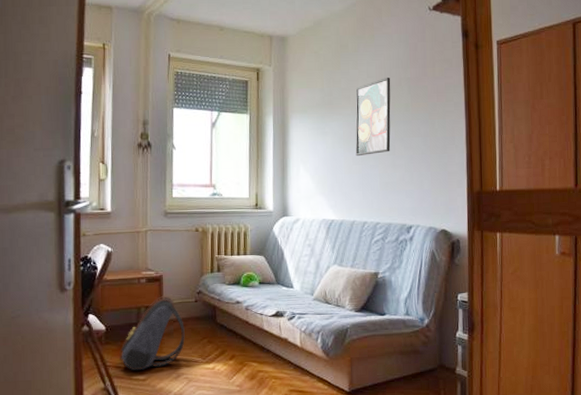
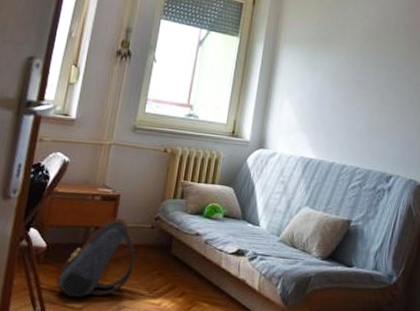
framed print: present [355,78,391,157] -> none [343,21,389,97]

